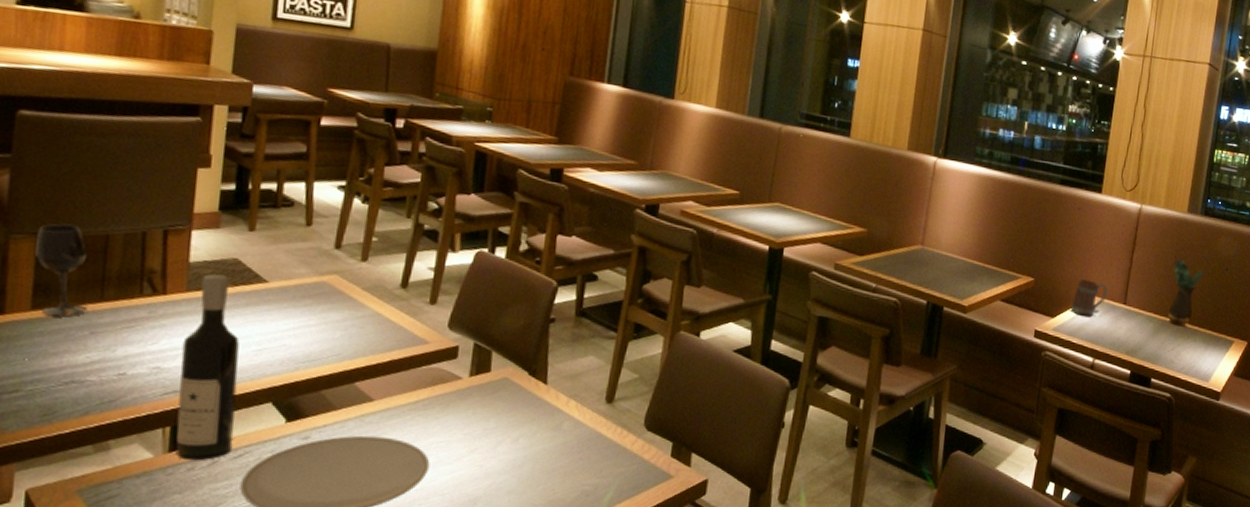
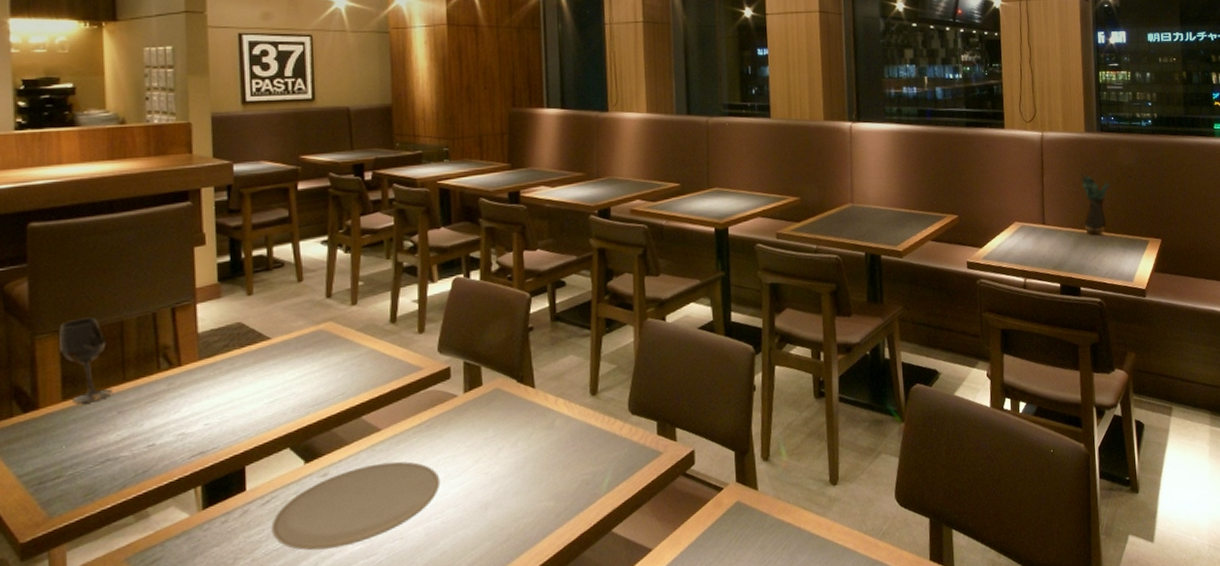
bottle: present [175,274,240,461] -> none [202,339,260,515]
beer mug: present [1070,279,1108,318] -> none [995,208,1027,243]

